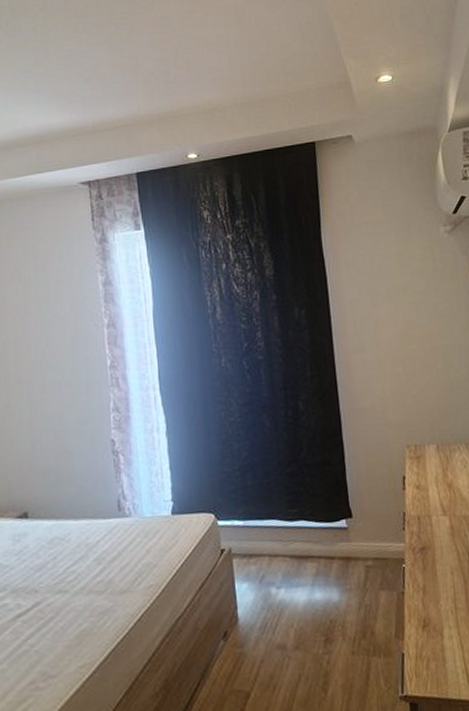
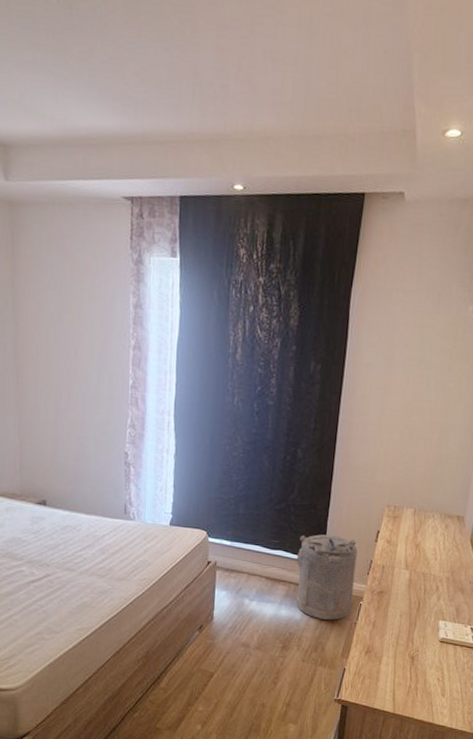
laundry hamper: none [319,491,394,596] -> present [296,534,358,620]

